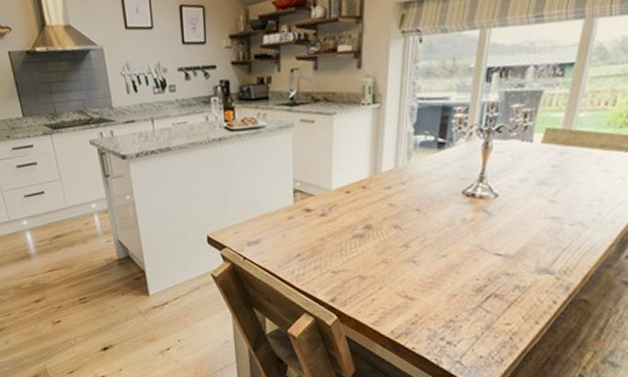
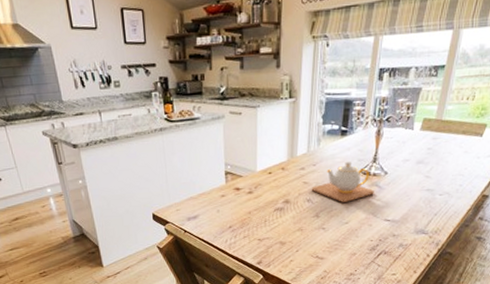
teapot: none [399,179,481,230] -> present [311,161,374,202]

